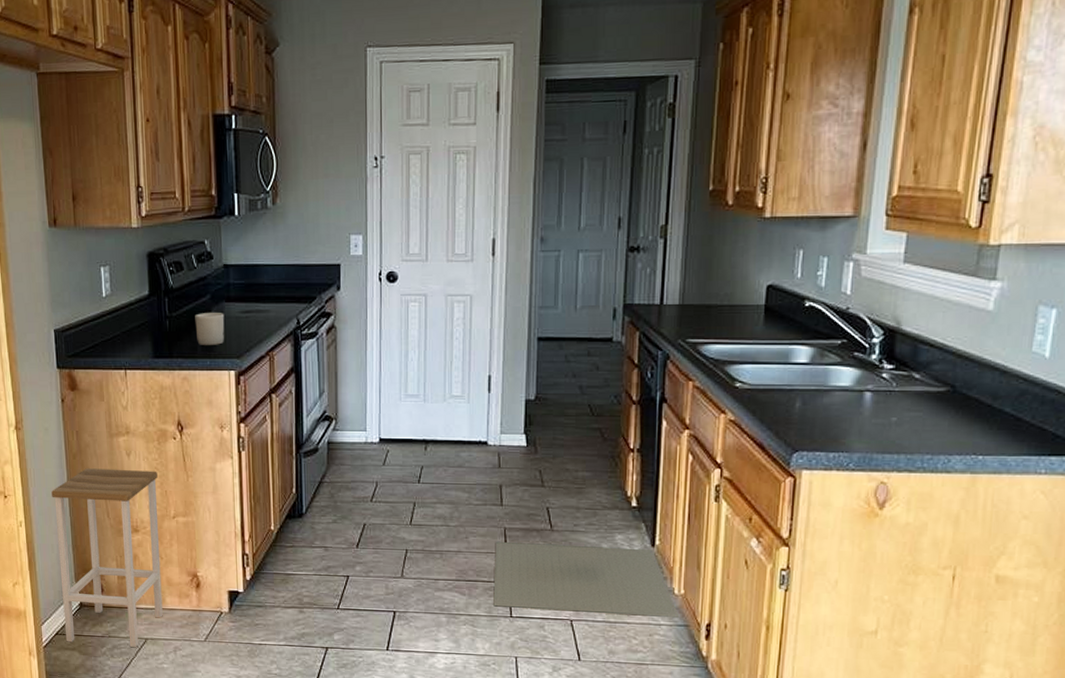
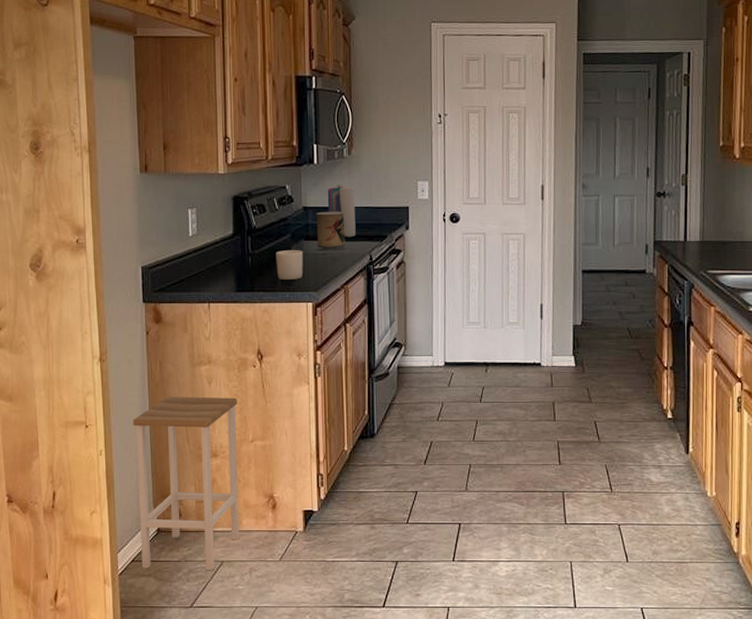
tin can: none [238,269,270,310] -> present [316,211,346,247]
paper towel holder: none [249,238,282,299] -> present [327,184,356,238]
floor mat: present [493,542,680,618] -> none [549,455,713,518]

